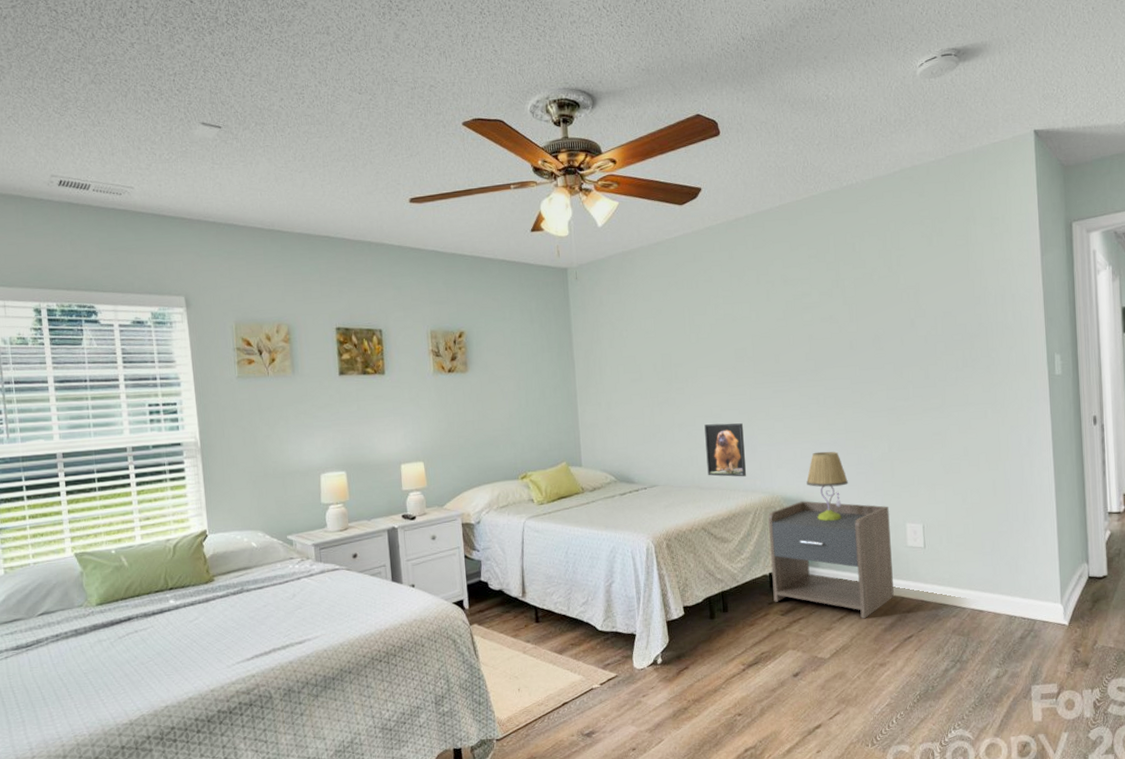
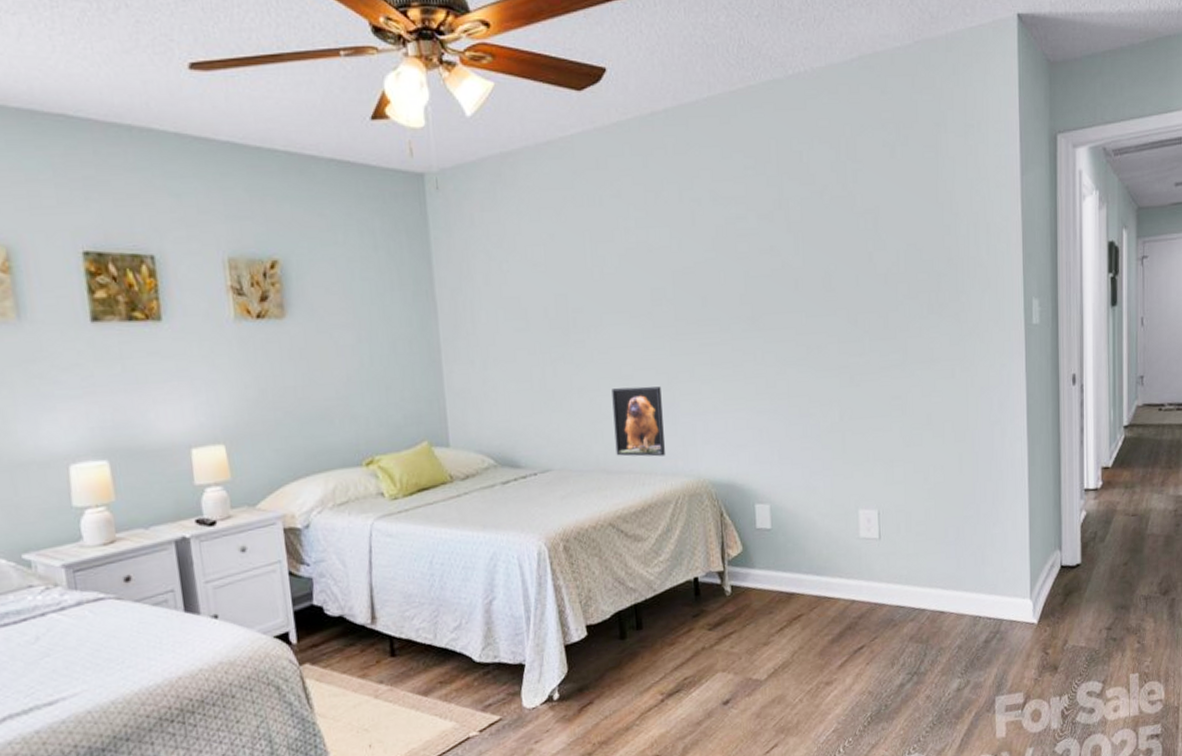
nightstand: present [768,501,894,619] -> none [693,485,843,629]
table lamp: present [806,451,848,521] -> none [740,421,791,510]

